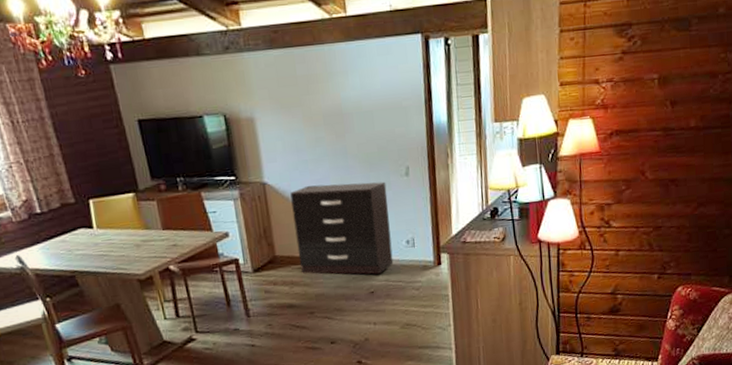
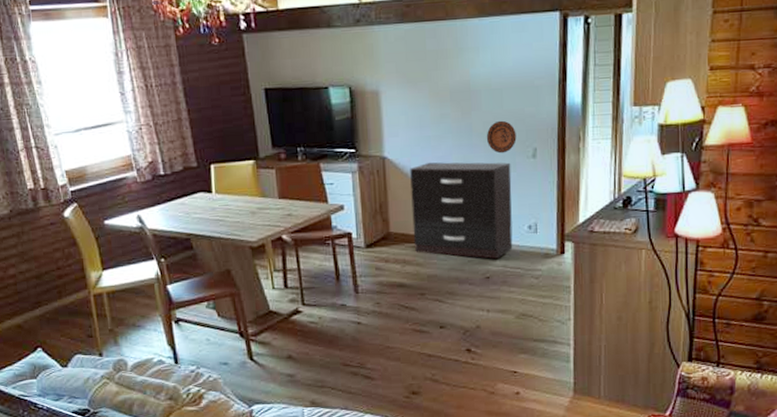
decorative plate: none [360,141,390,174] -> present [486,120,517,154]

